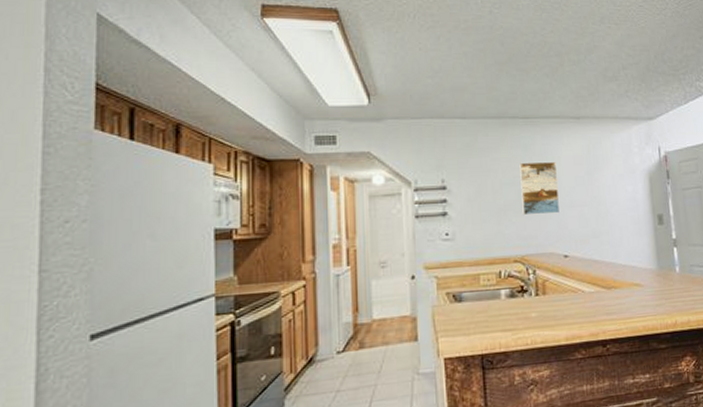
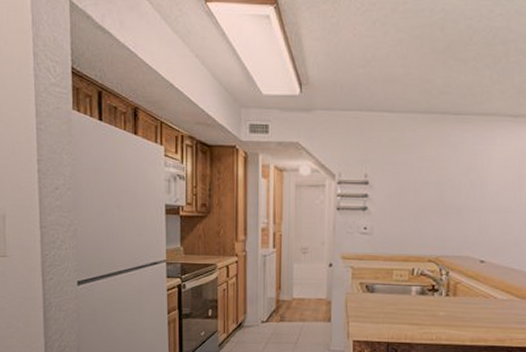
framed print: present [519,161,560,216] -> none [442,161,486,218]

